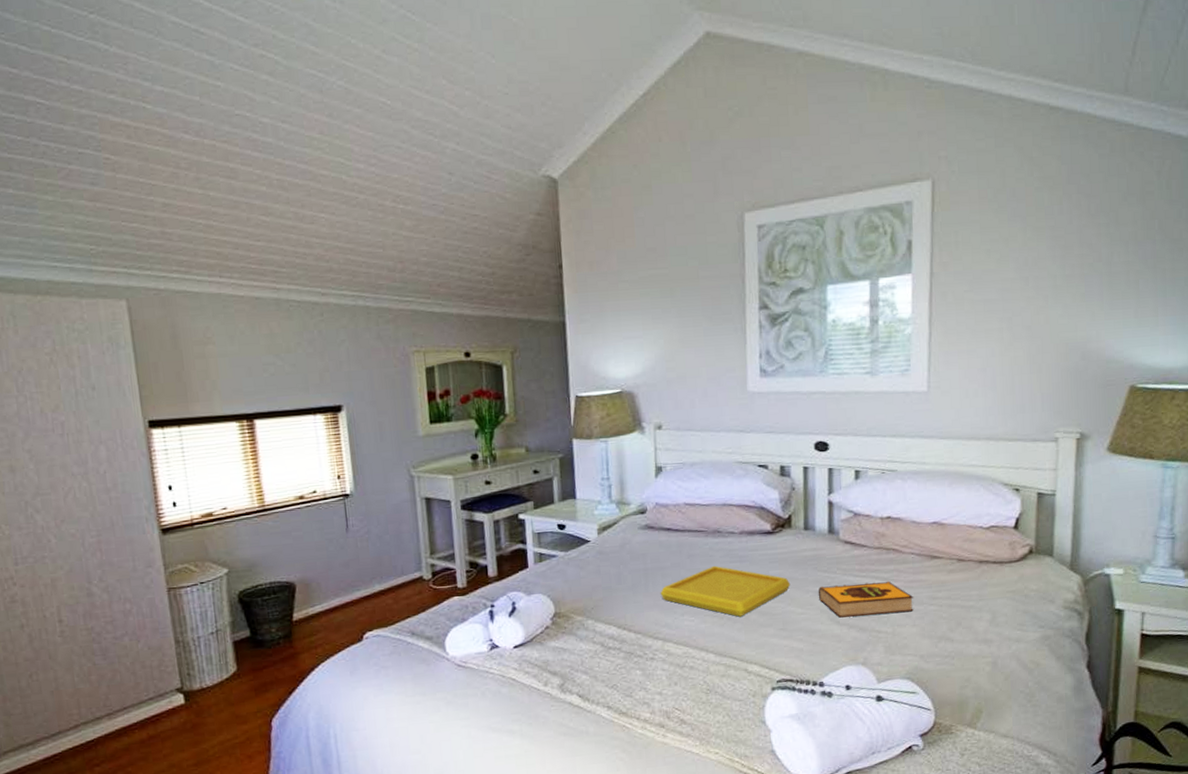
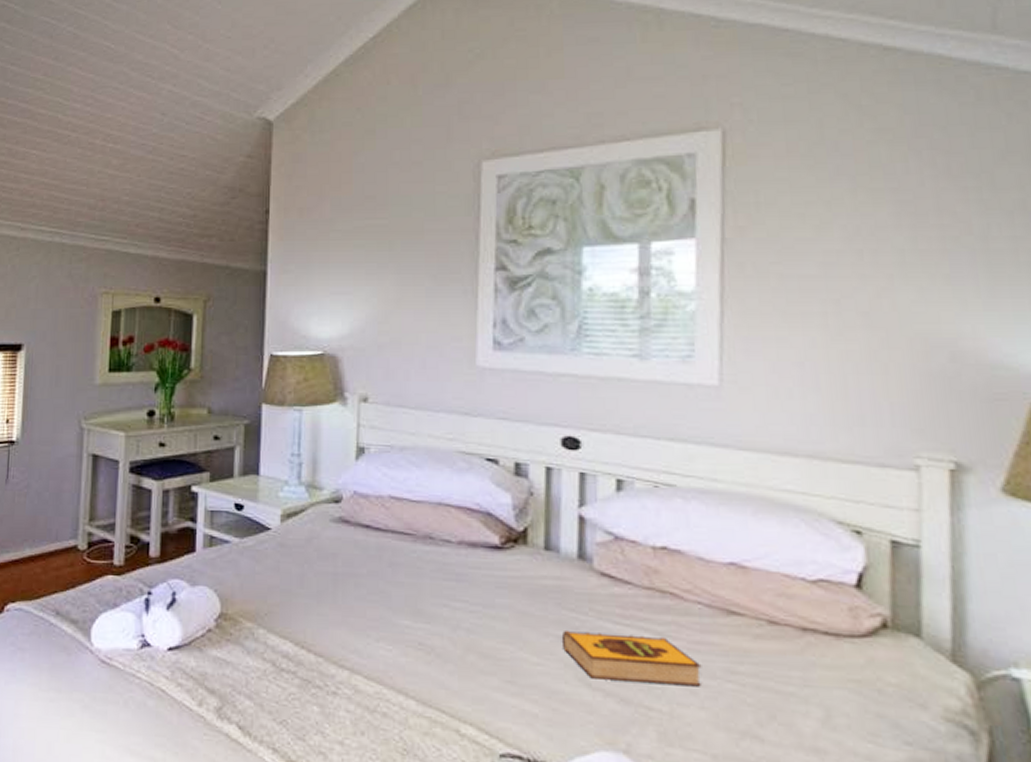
serving tray: present [660,565,791,617] -> none [351,581,524,655]

